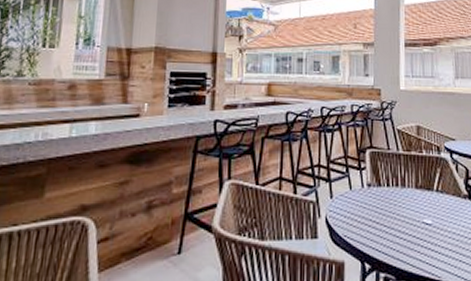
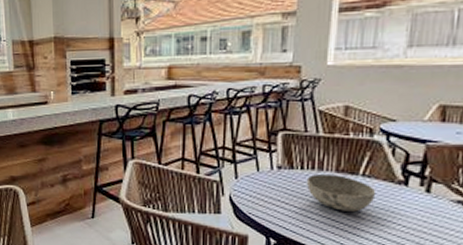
bowl: none [392,190,449,228] -> present [306,173,377,212]

